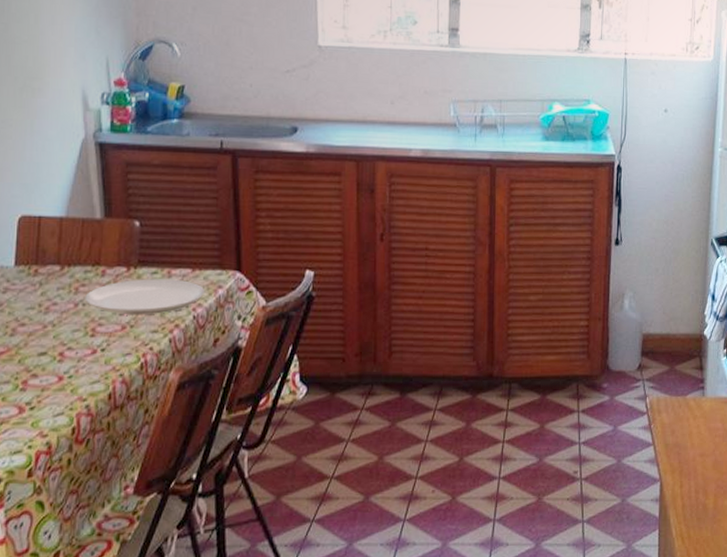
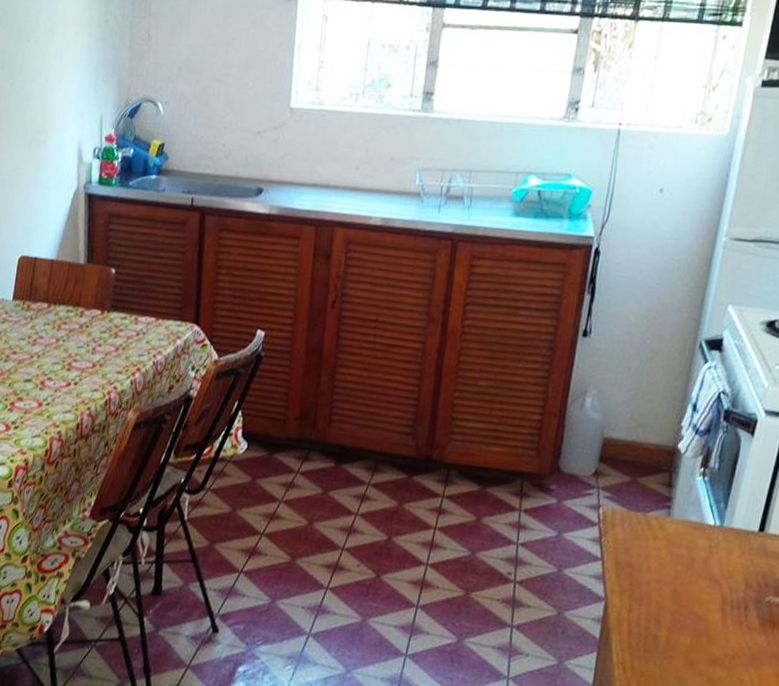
plate: present [85,279,204,315] -> none [65,322,165,357]

